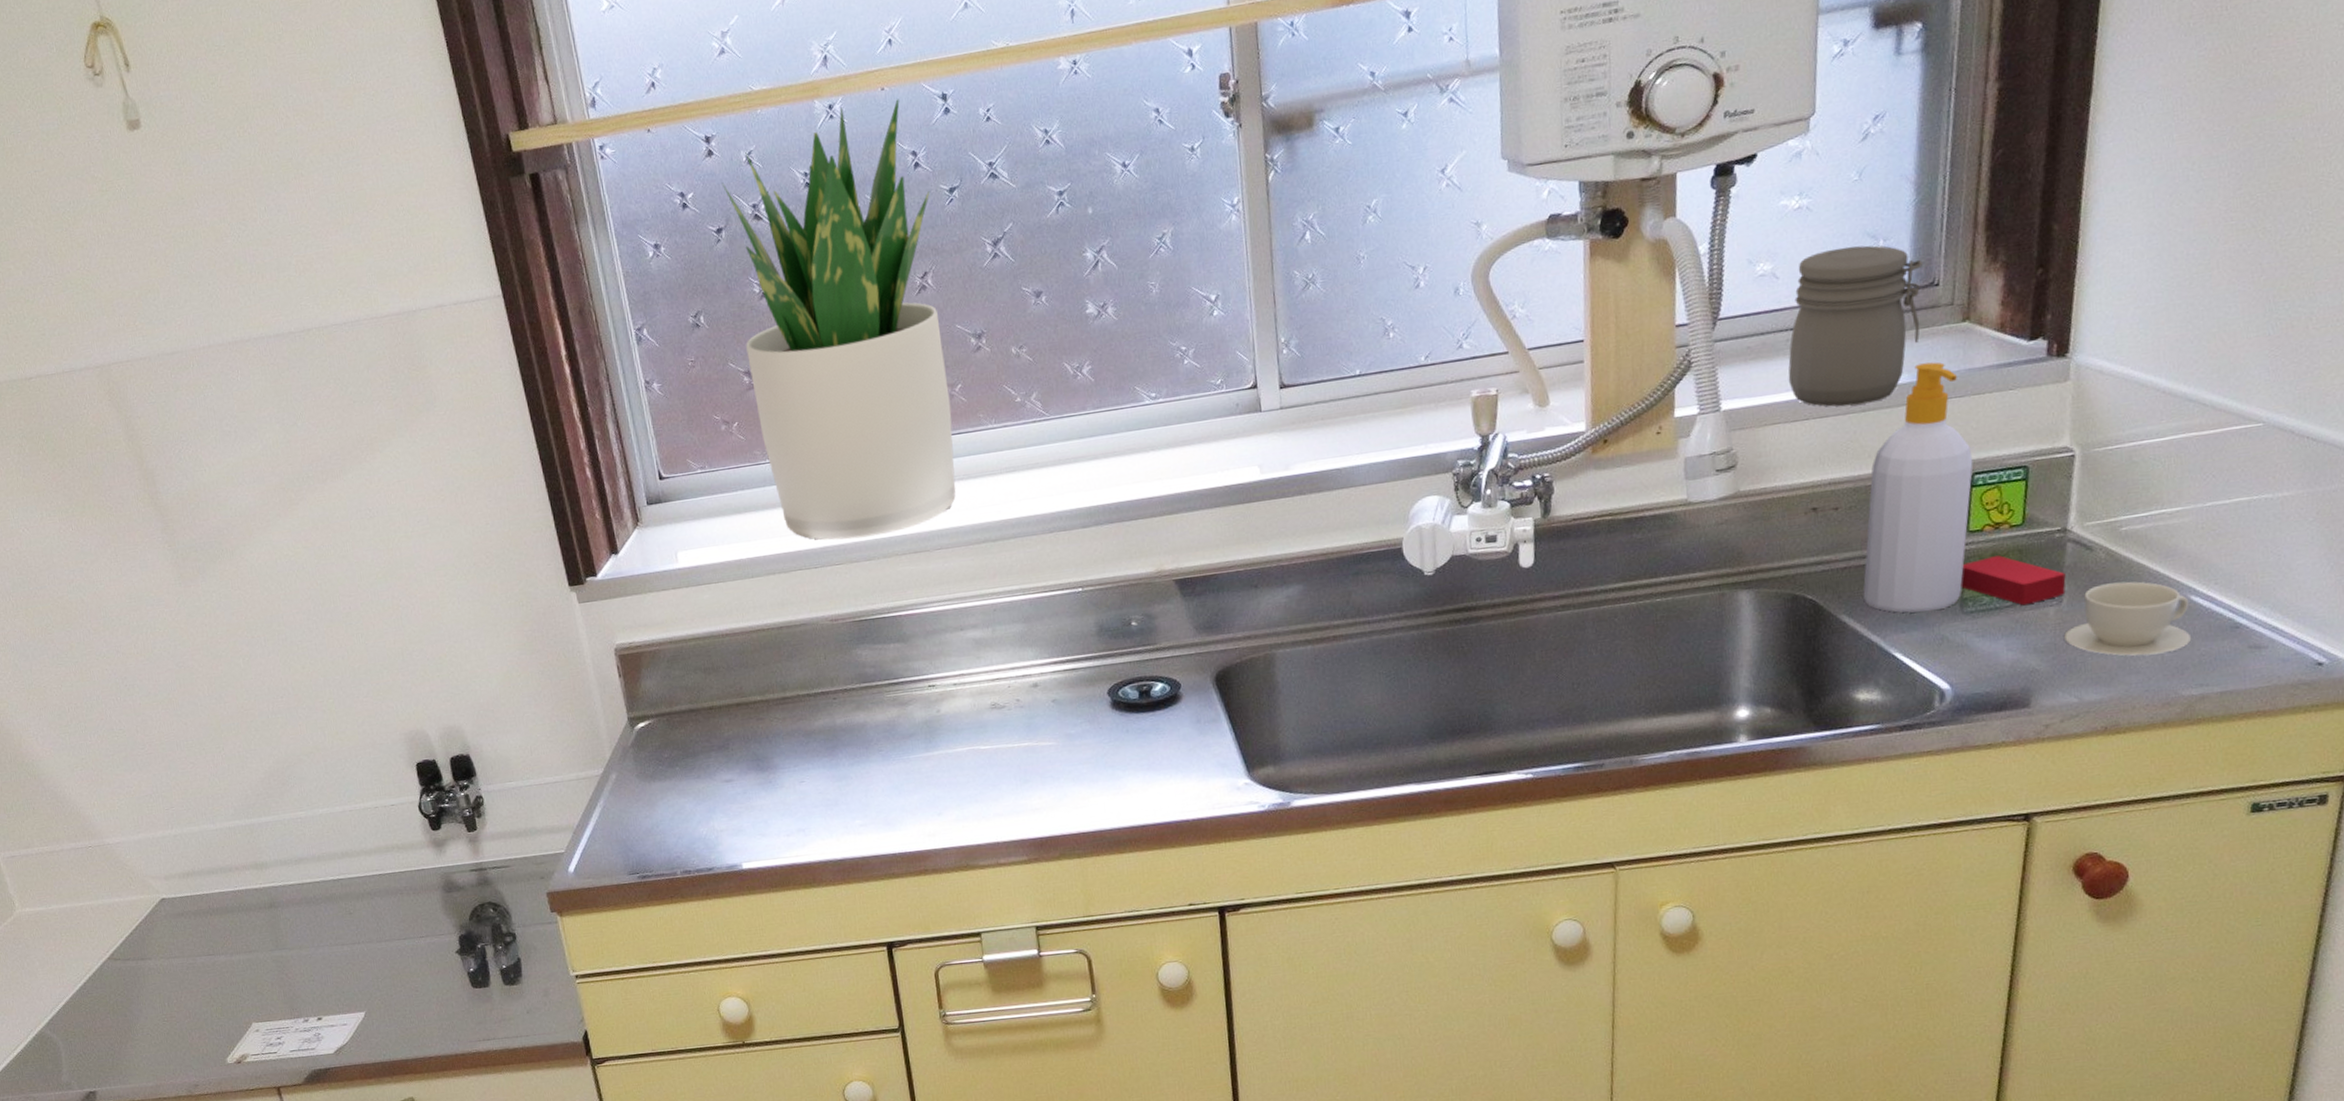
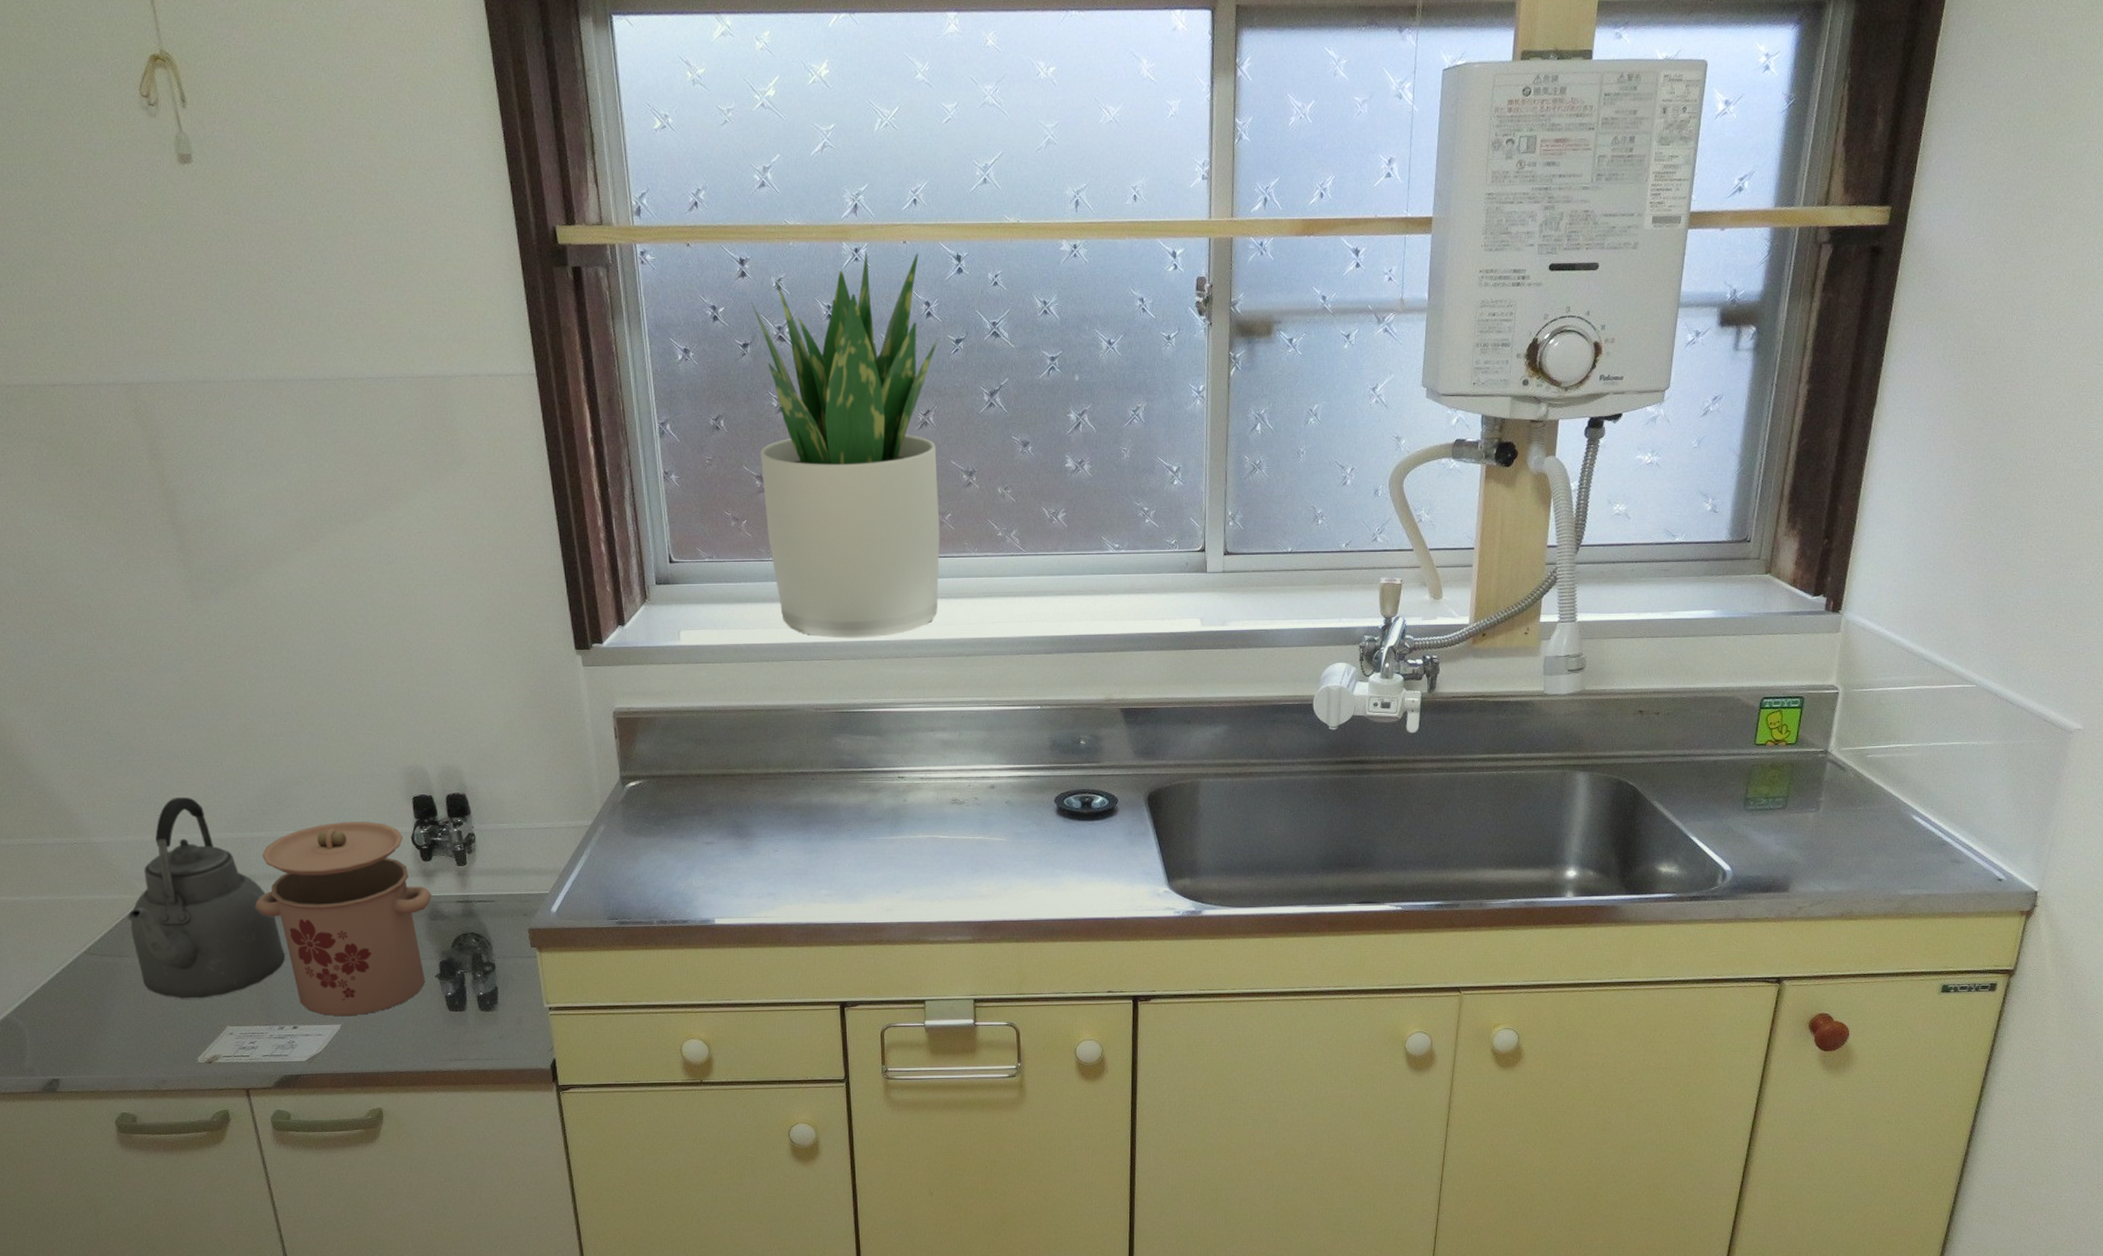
kettle: none [146,787,304,999] -> present [127,797,286,999]
cooking pot: none [269,794,446,1004] -> present [255,822,432,1017]
jar: present [1788,245,1923,407] -> none [1630,500,1740,631]
soap bottle: present [1863,362,1973,613] -> none [1672,603,1764,806]
sponge: present [1960,555,2066,606] -> none [1746,767,1824,809]
teacup: present [2063,581,2192,656] -> none [1818,798,1911,859]

